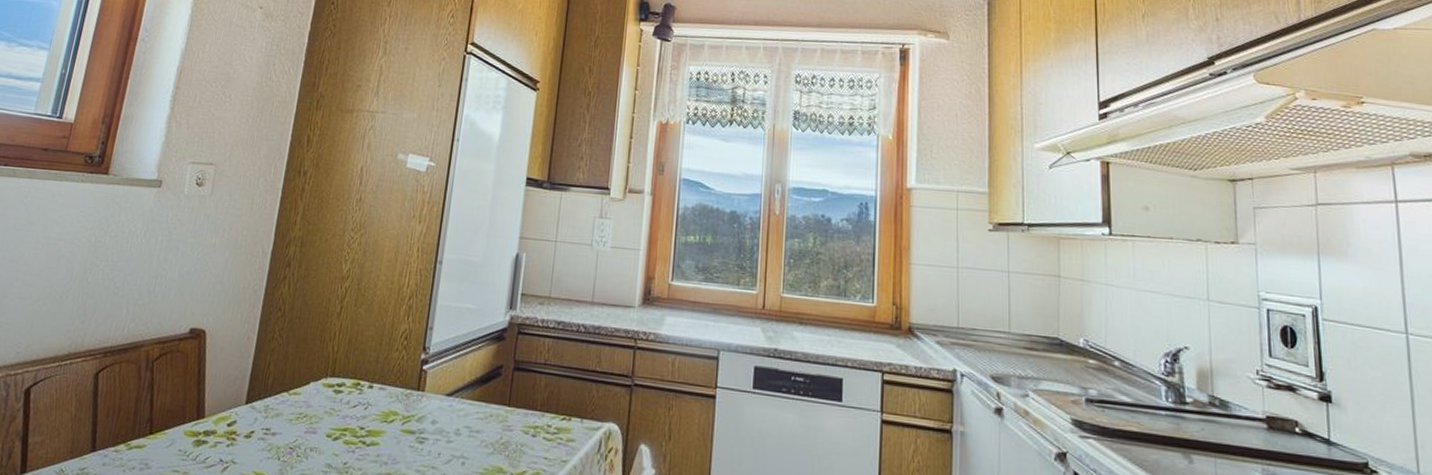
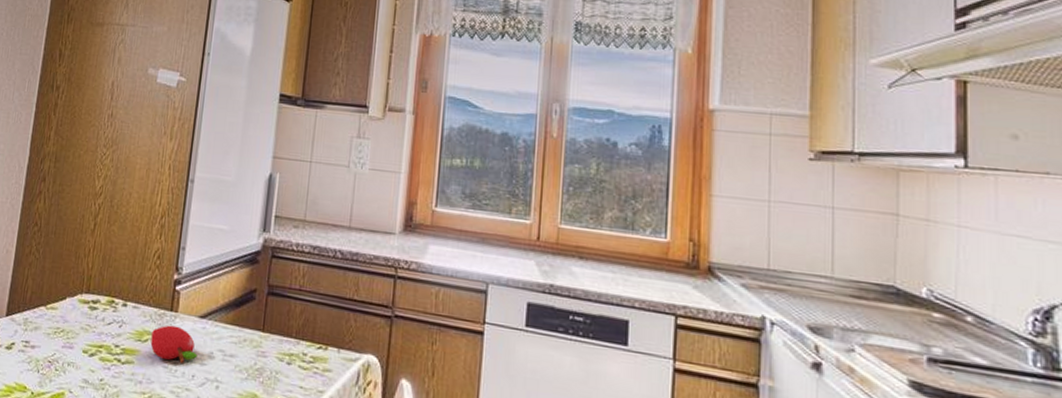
fruit: none [396,404,444,442] -> present [150,325,198,363]

